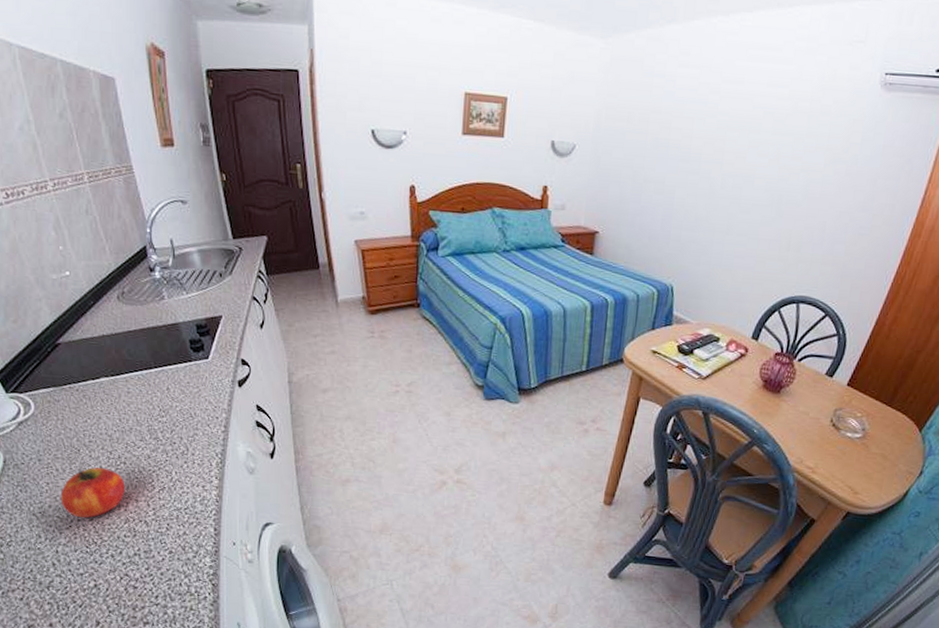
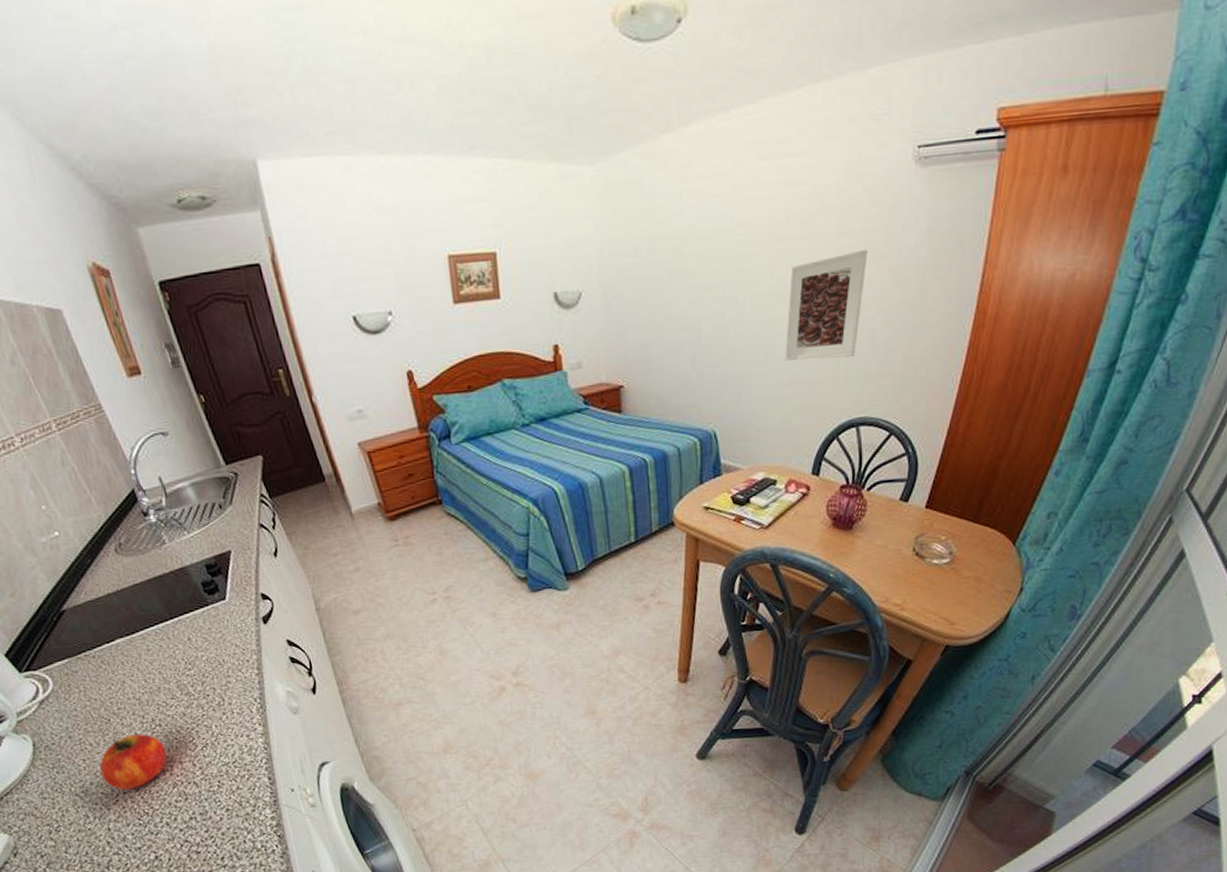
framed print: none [743,151,830,242] -> present [785,249,868,361]

